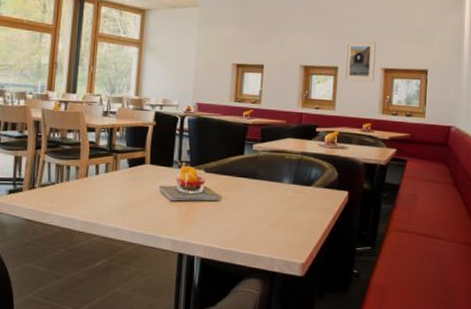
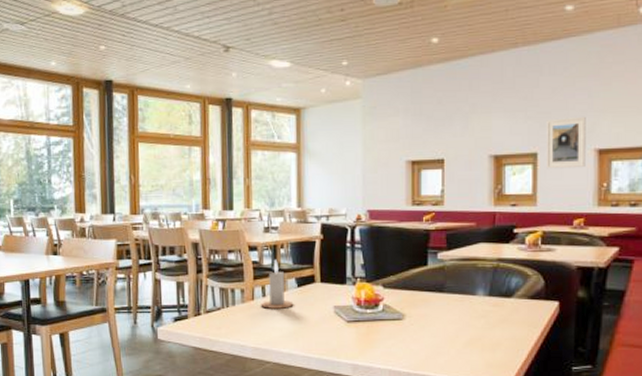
candle: none [93,141,124,186] -> present [261,259,294,309]

